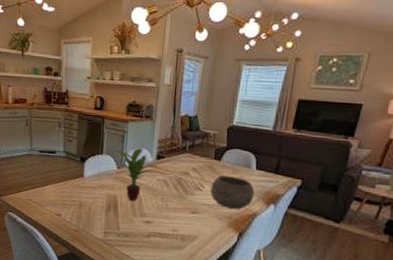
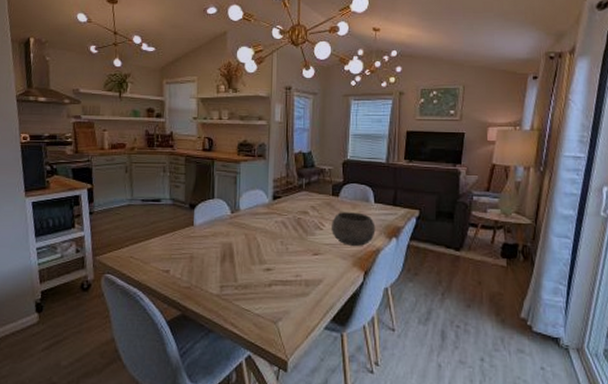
potted plant: present [116,148,159,201] -> none [228,189,276,247]

